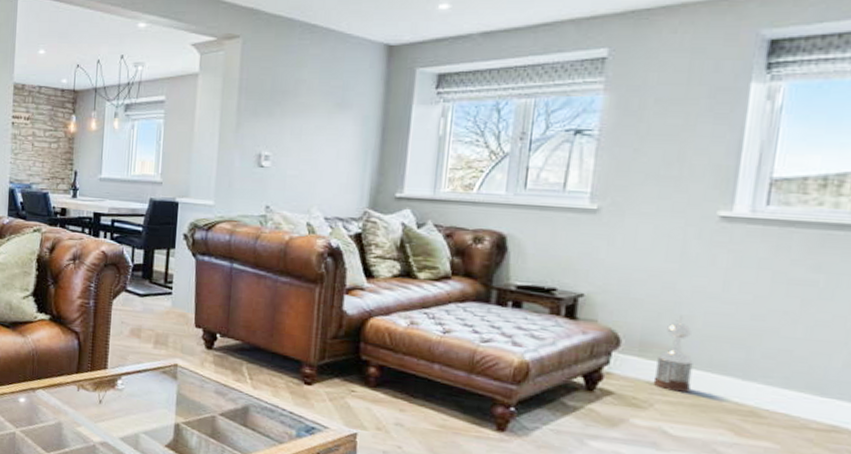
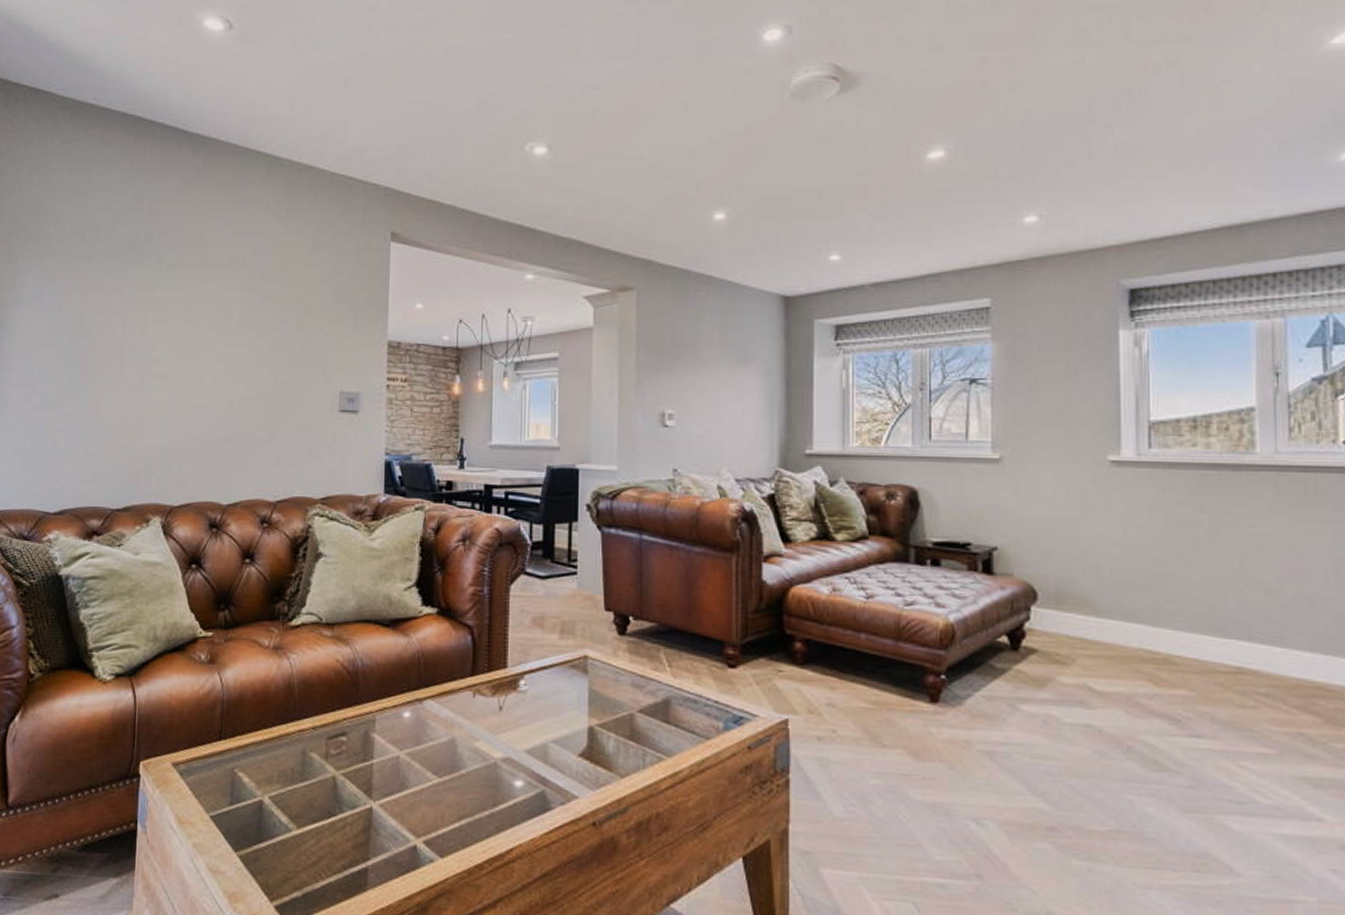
trophy: present [653,316,693,393] -> none [1072,564,1107,644]

